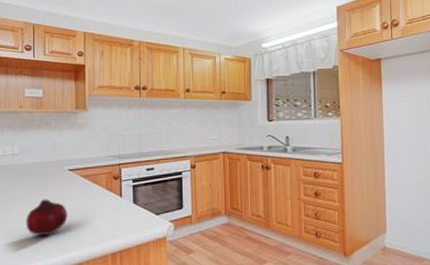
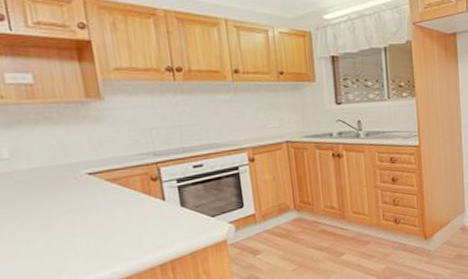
fruit: present [25,199,68,235] -> none [35,210,95,255]

